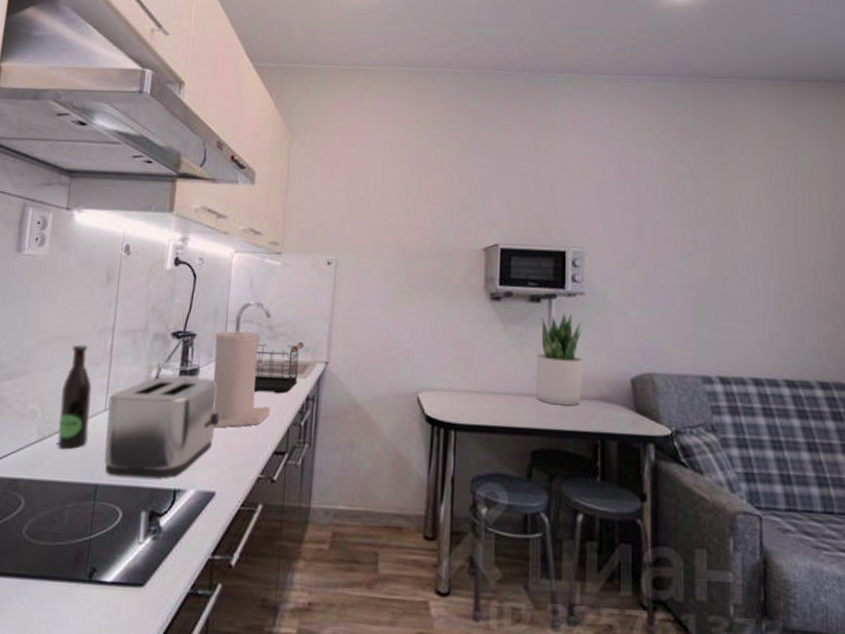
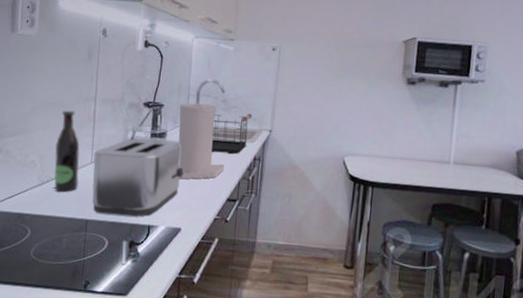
planter: present [535,314,582,406] -> none [439,97,480,171]

